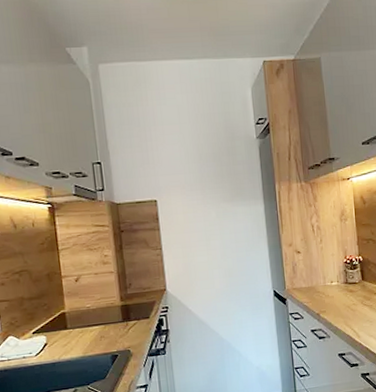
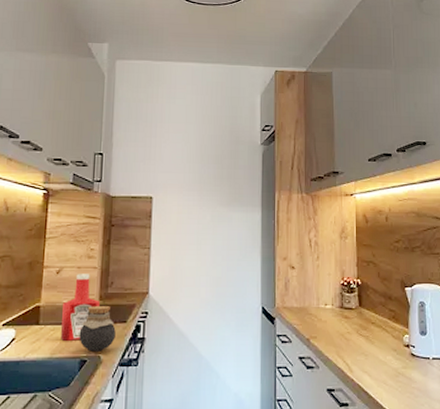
ketchup bottle: none [87,278,122,341] -> present [61,274,100,341]
jar: none [106,305,141,347] -> present [79,305,116,352]

